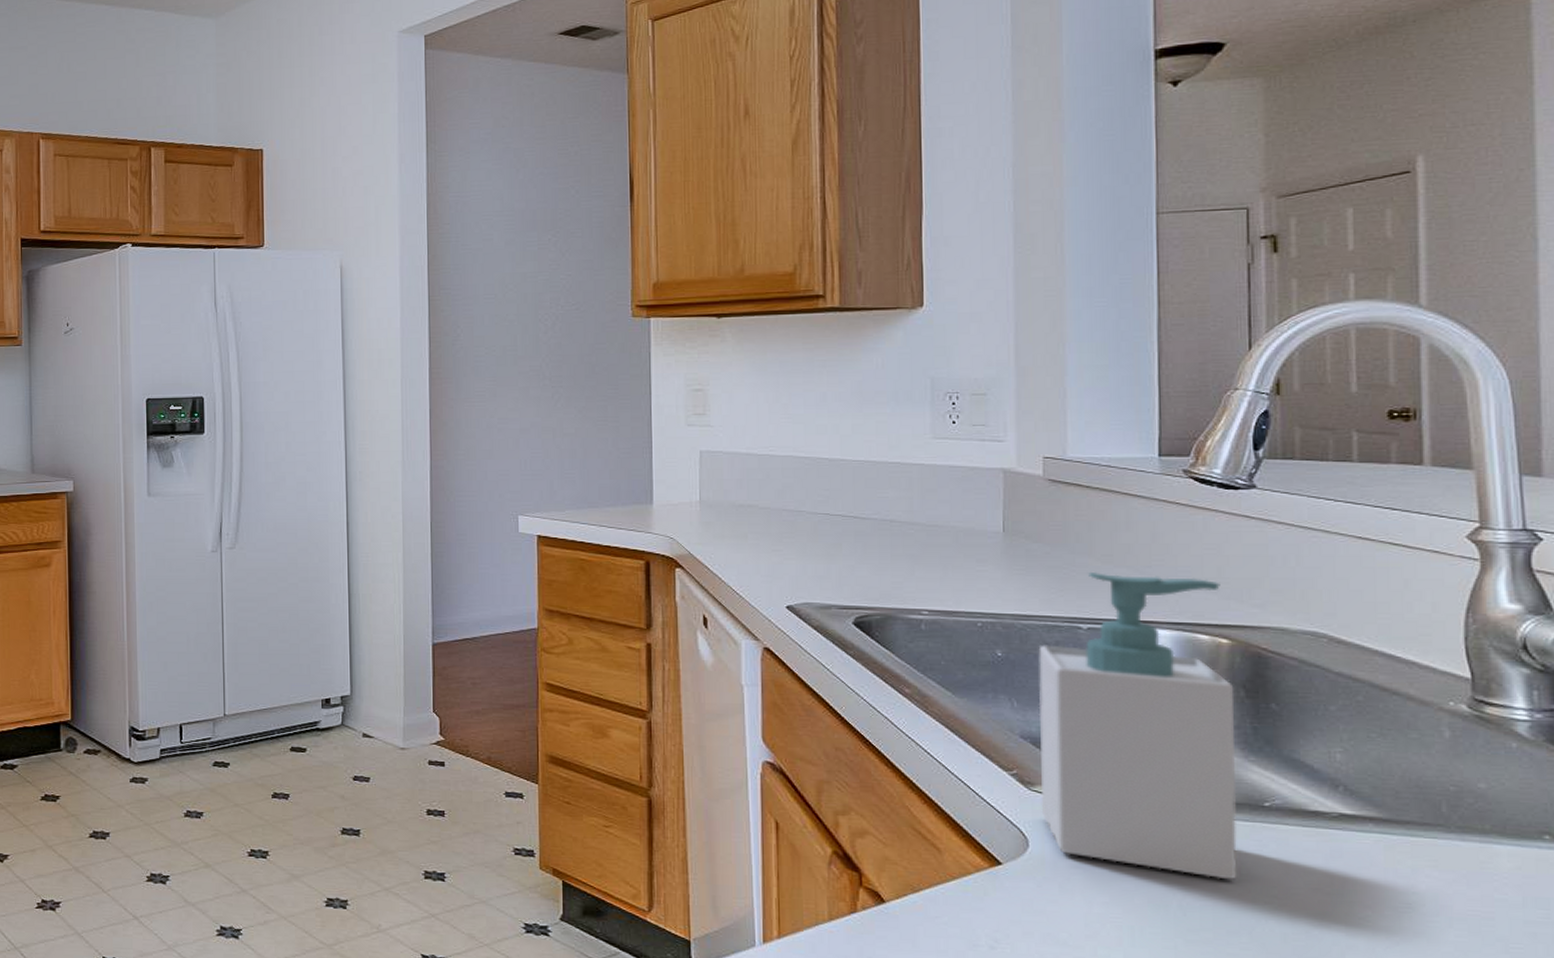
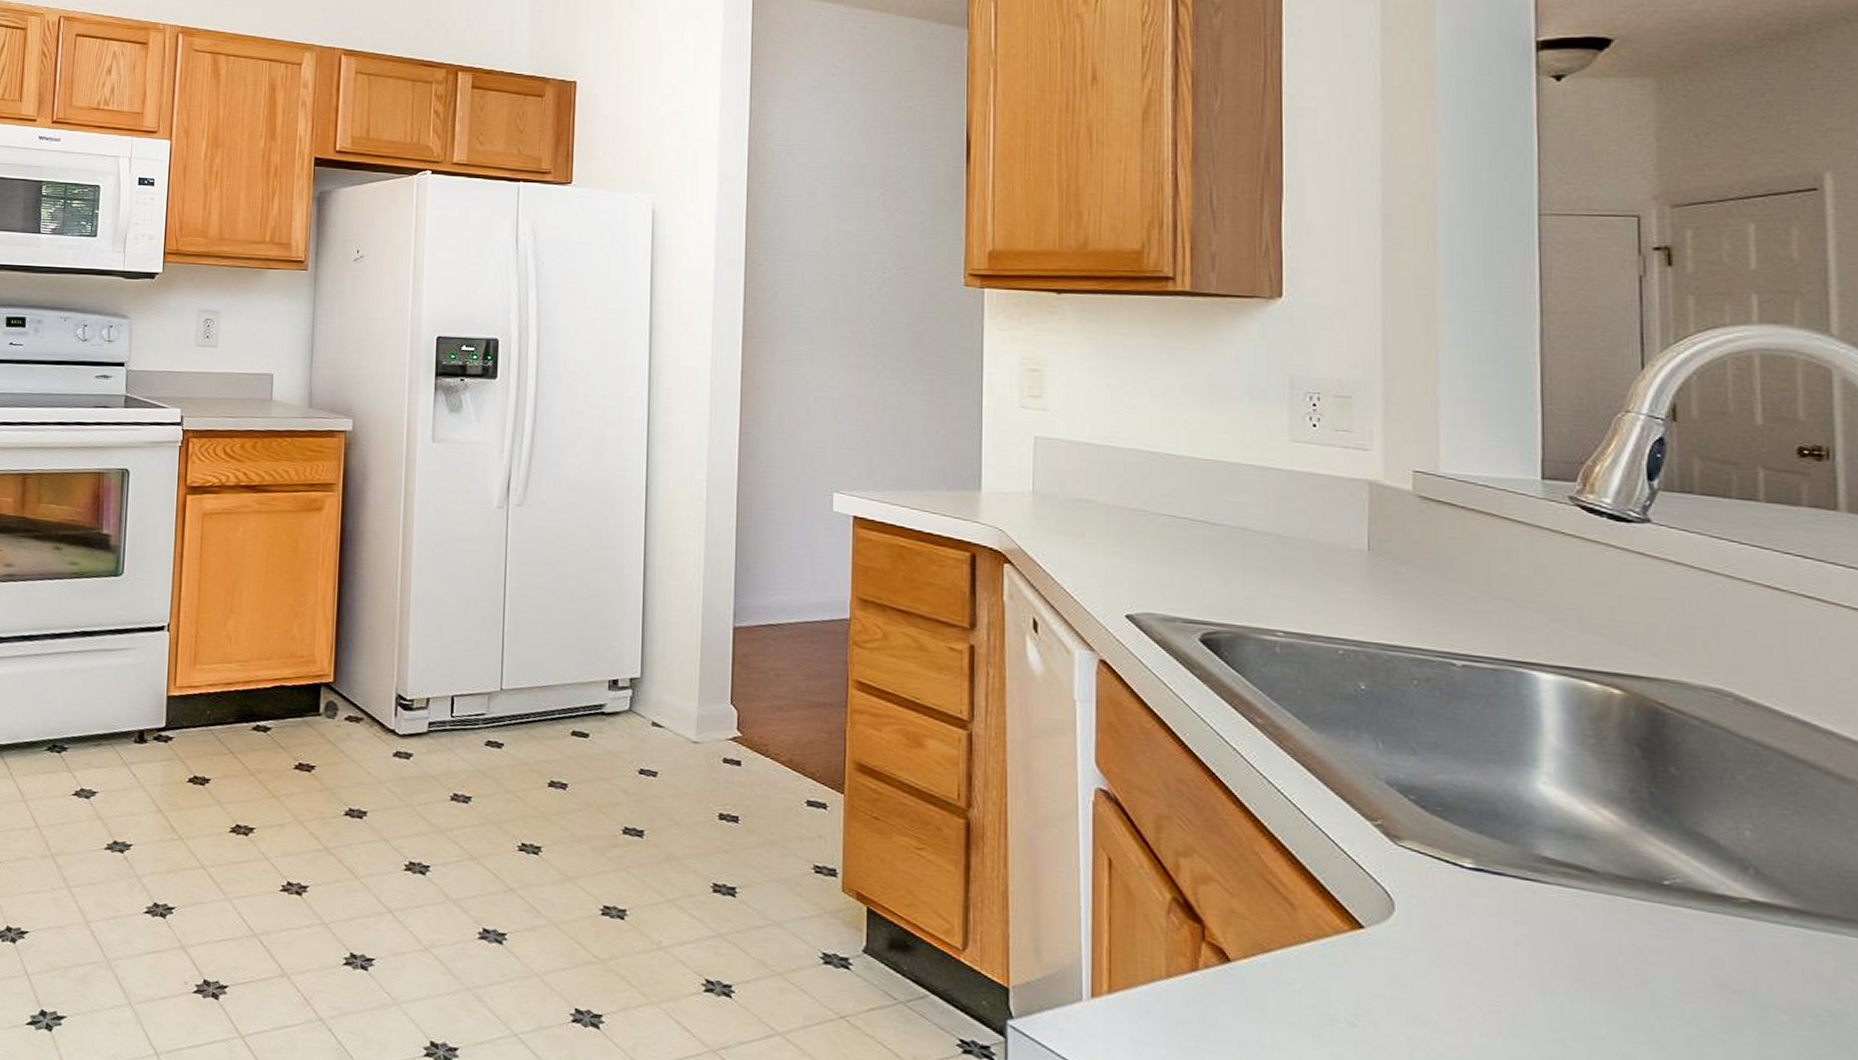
soap bottle: present [1038,571,1237,880] -> none [1406,602,1633,968]

